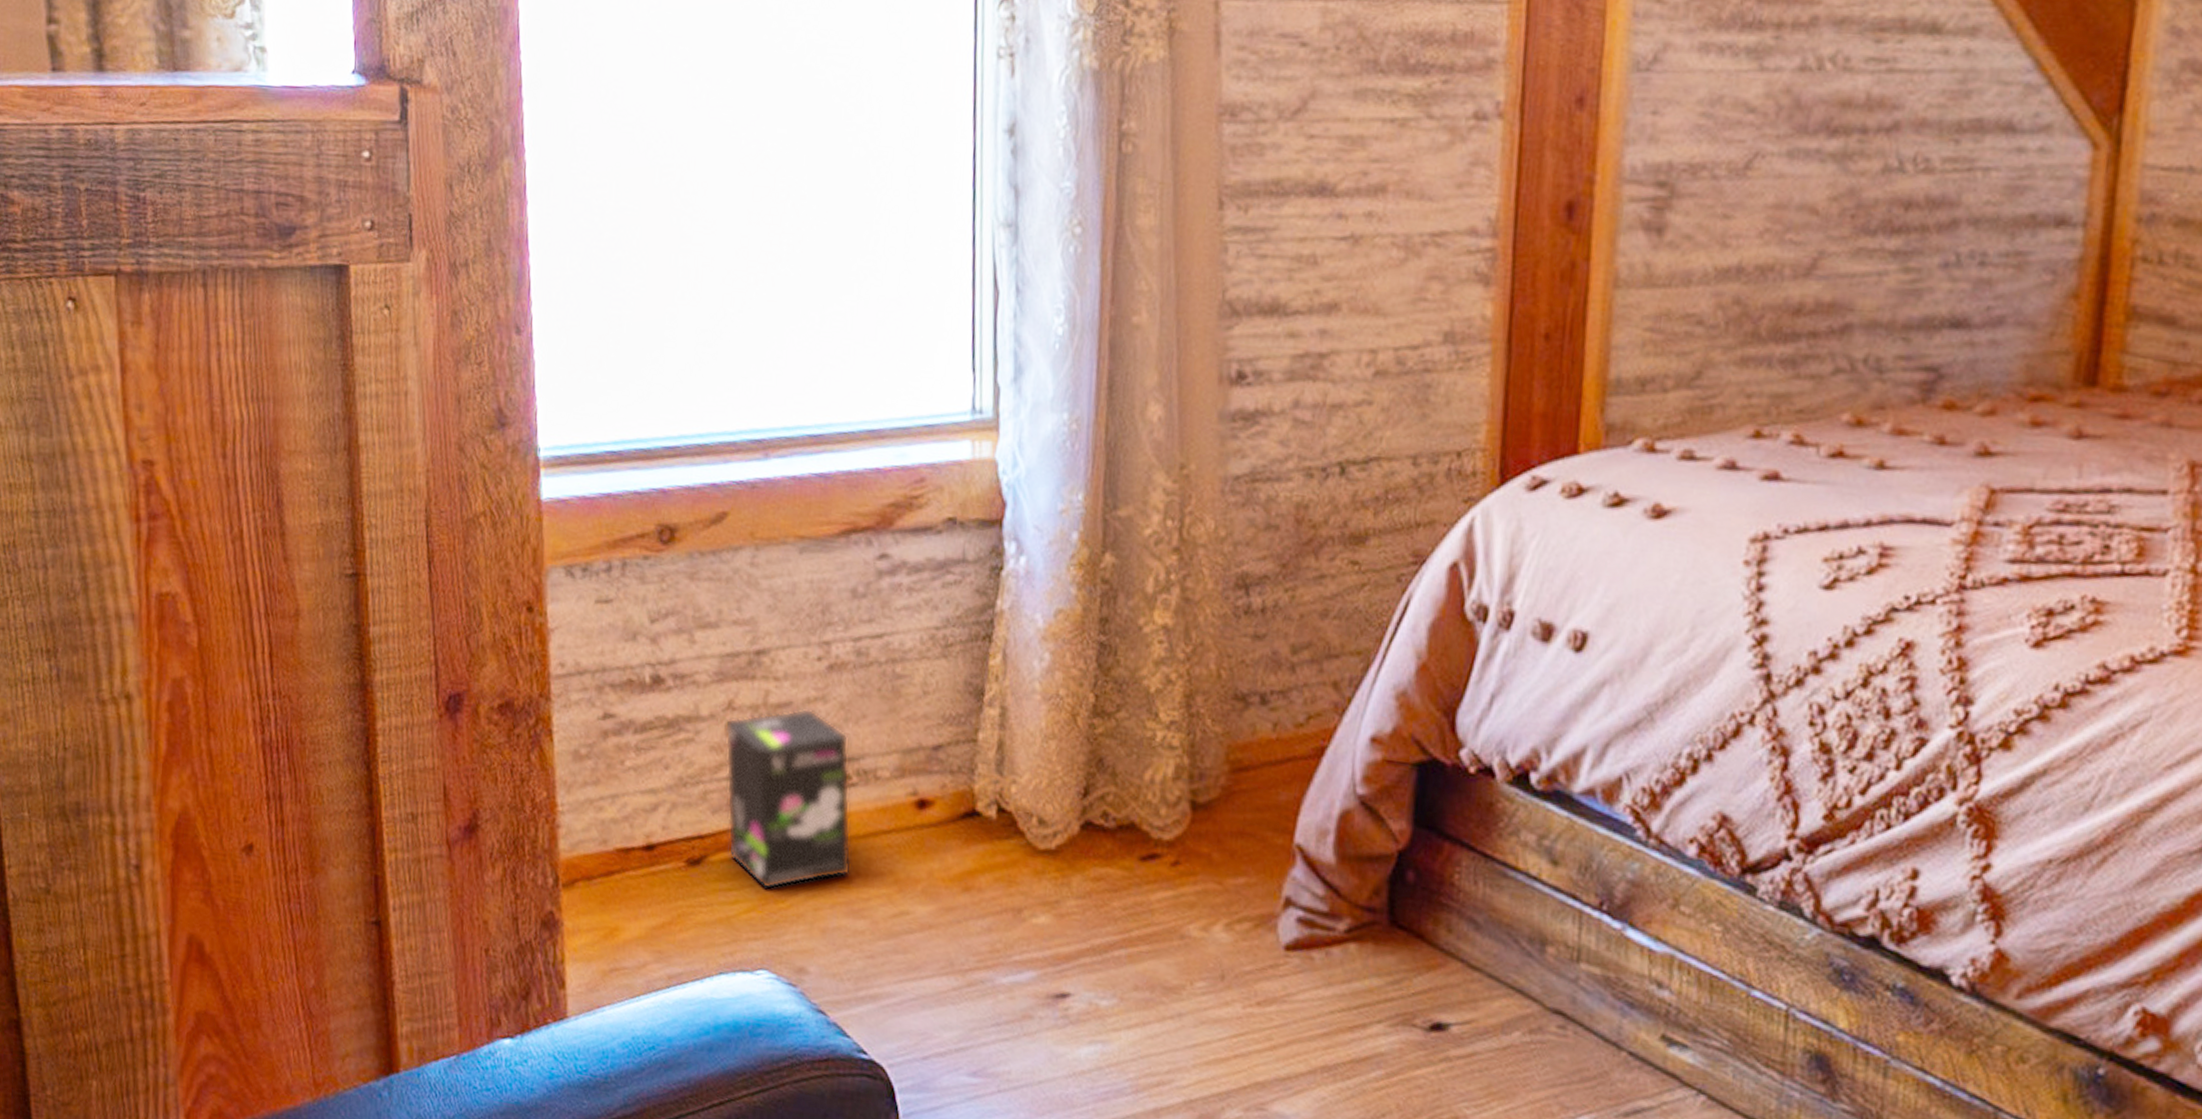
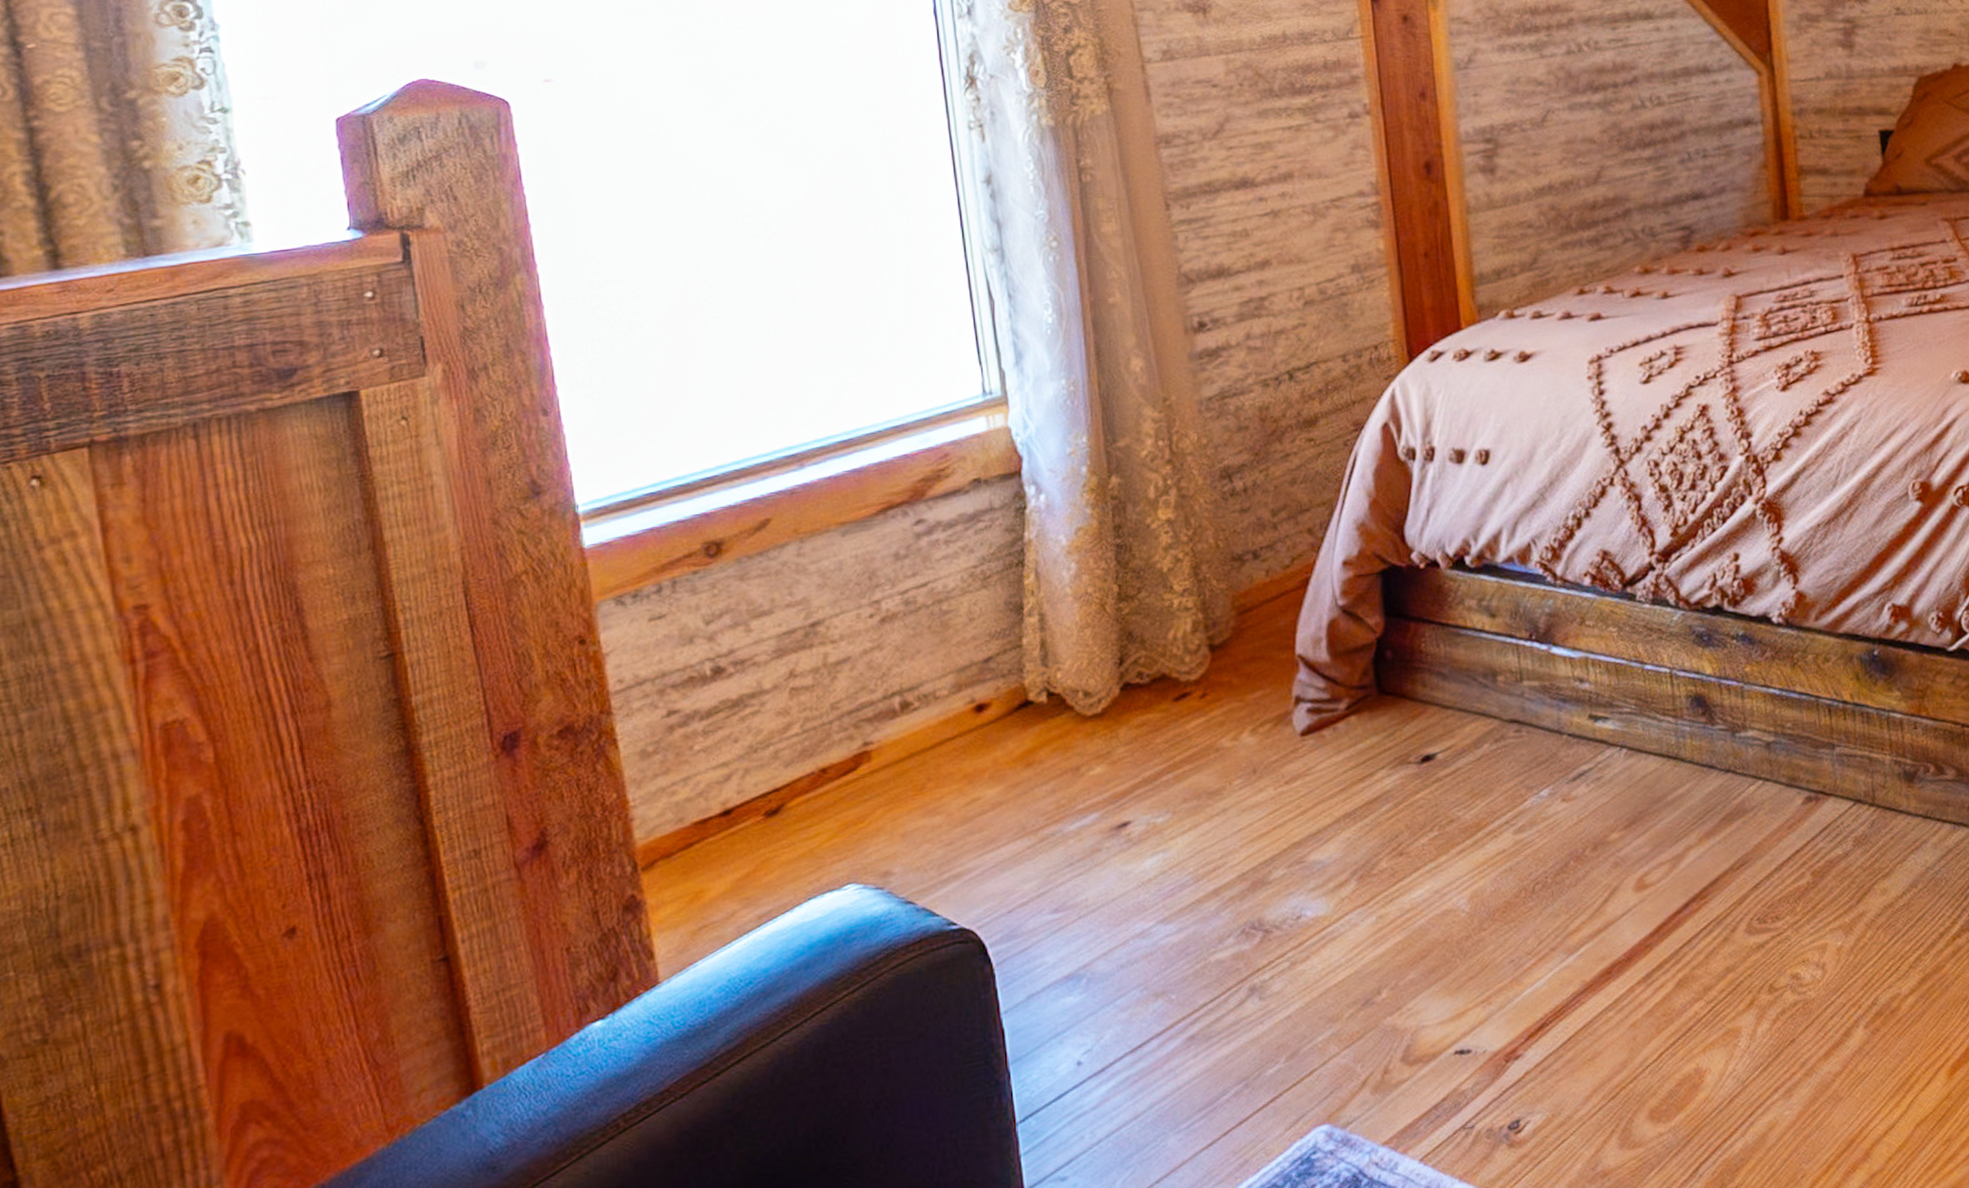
box: present [725,708,852,890] -> none [788,658,923,817]

